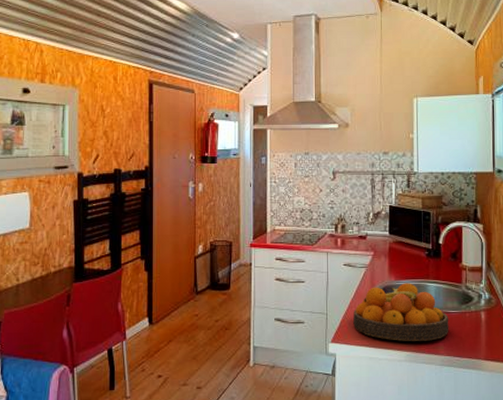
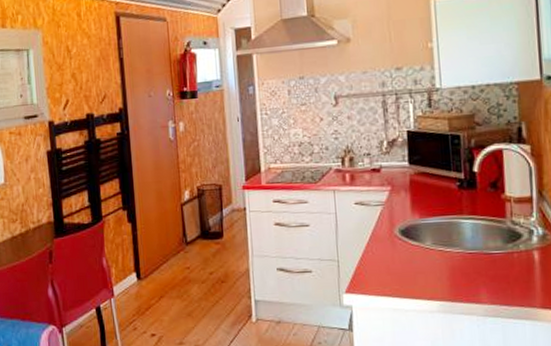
fruit bowl: present [353,283,449,341] -> none [370,220,493,289]

